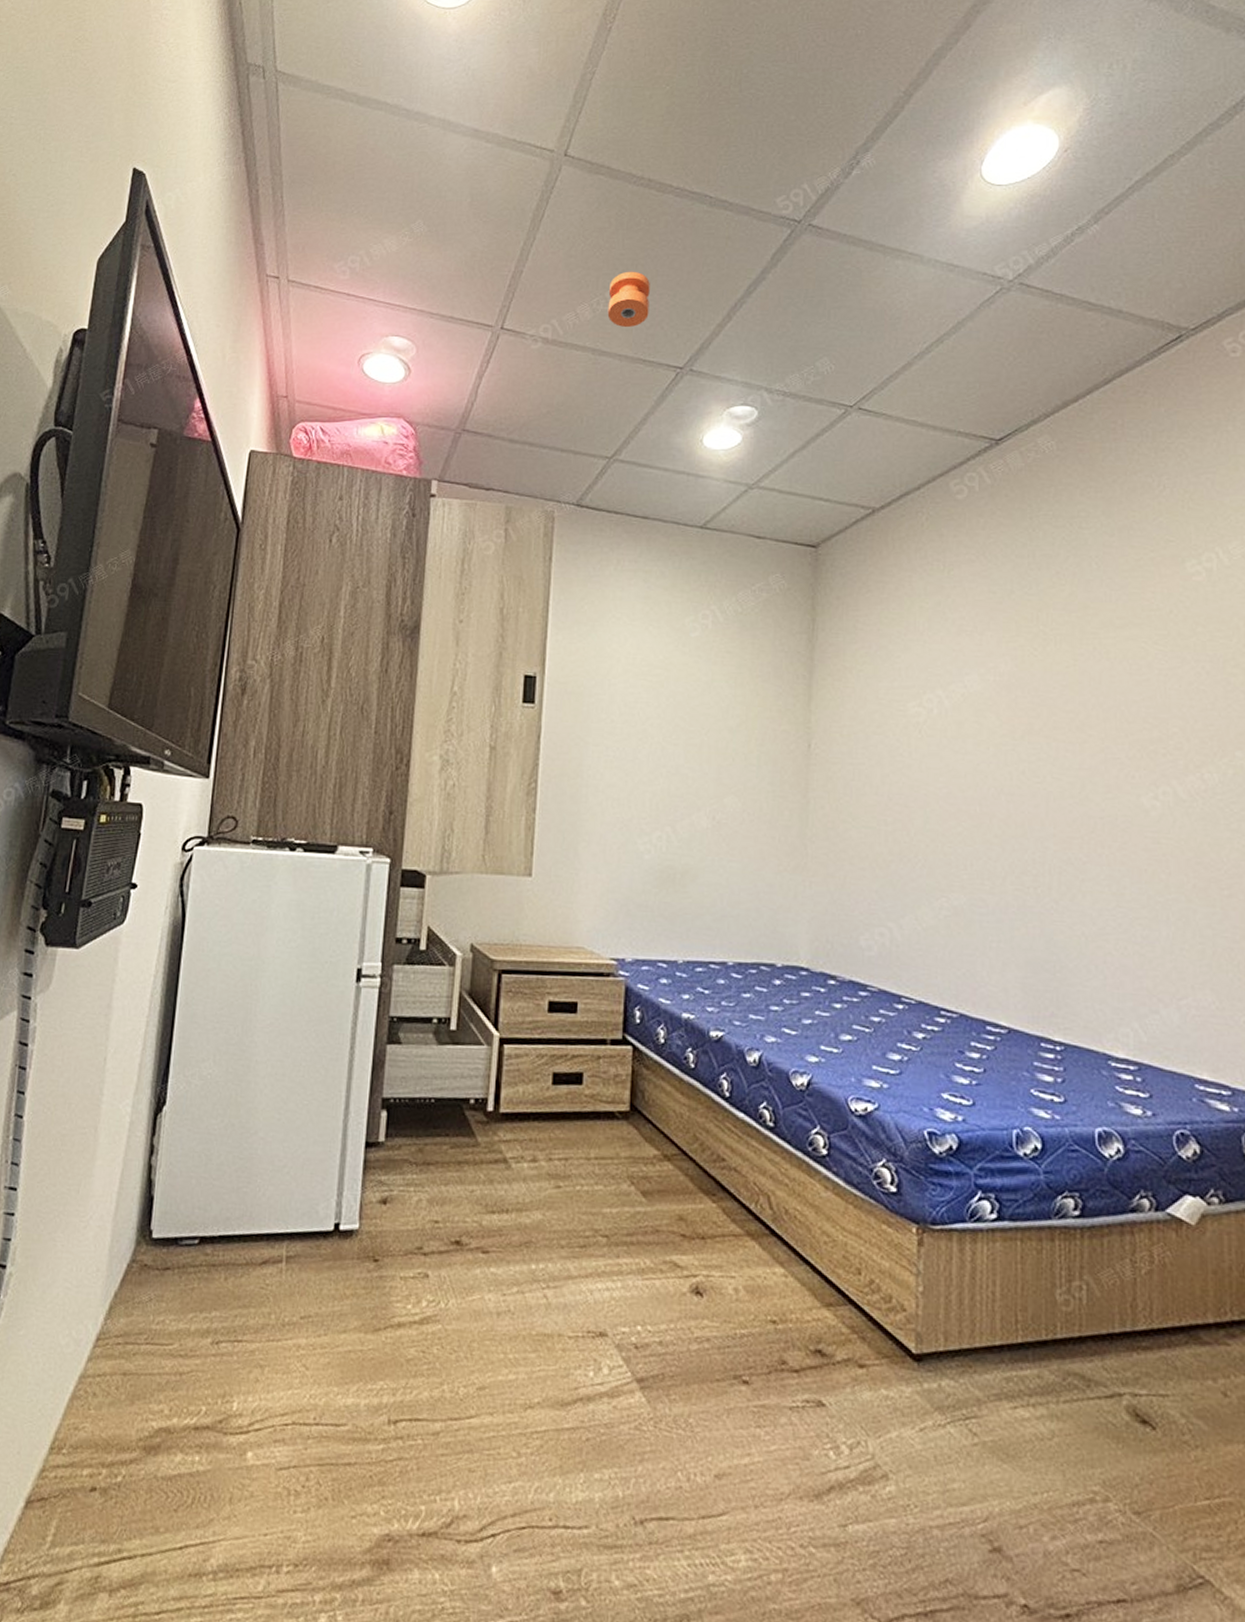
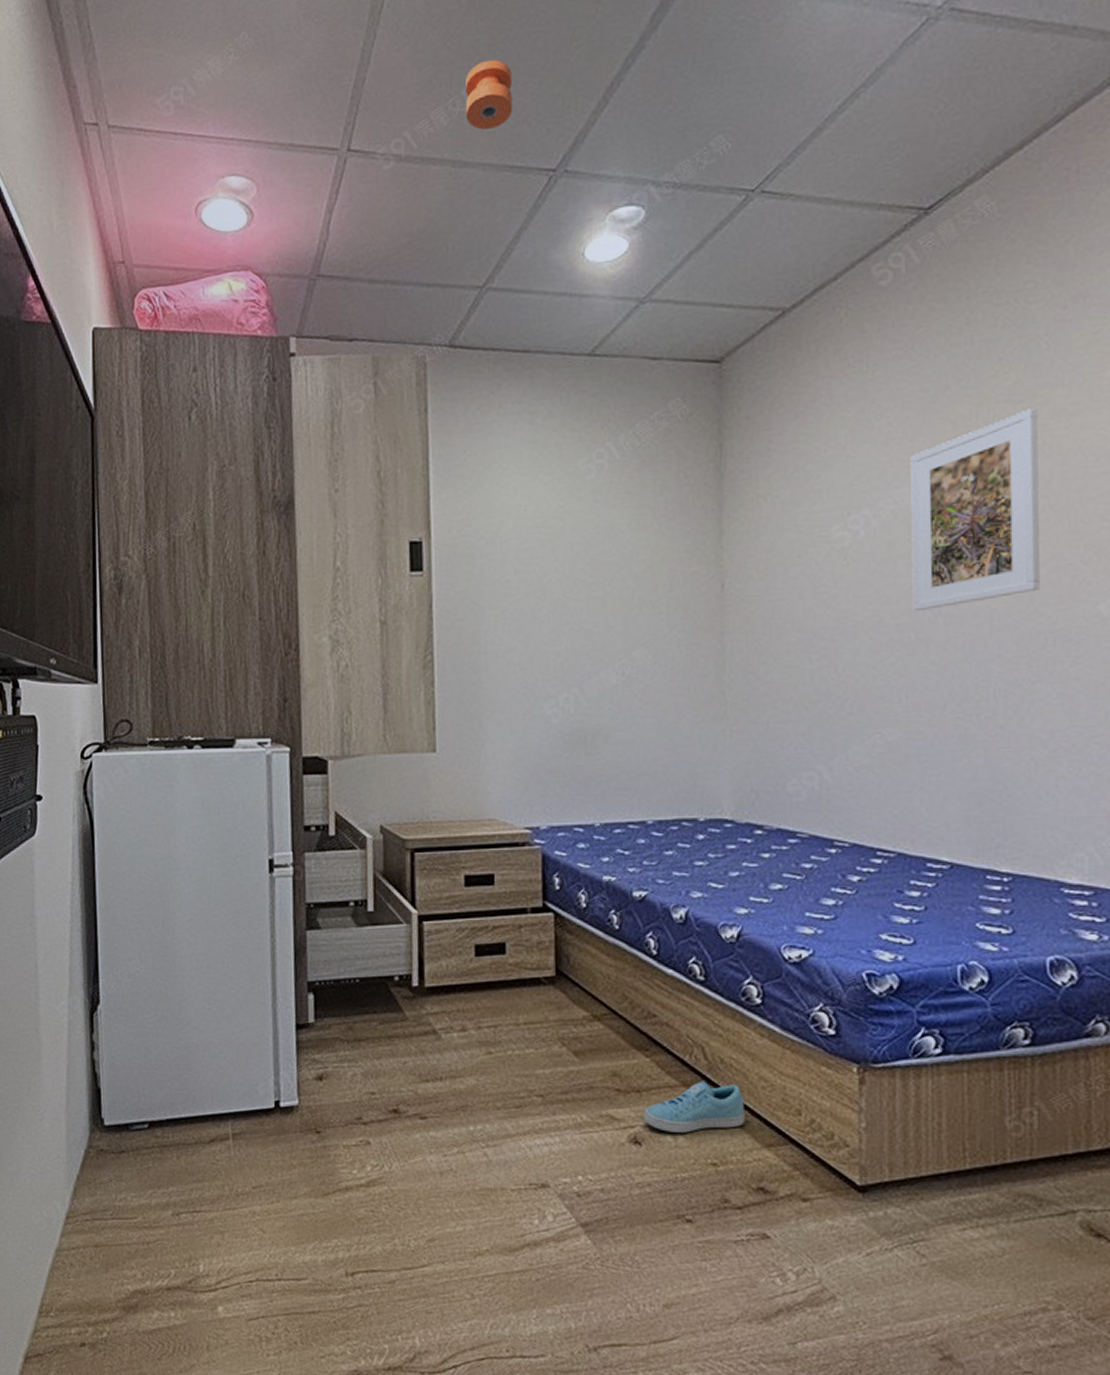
sneaker: none [706,1231,807,1286] -> present [643,1081,746,1133]
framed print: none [979,618,1090,788] -> present [910,408,1039,612]

